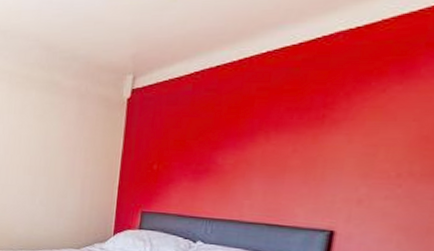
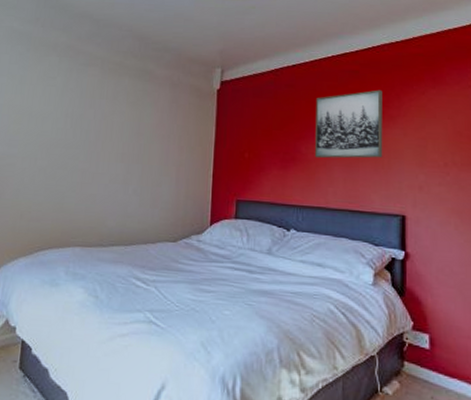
wall art: none [231,89,328,170] -> present [314,89,383,159]

